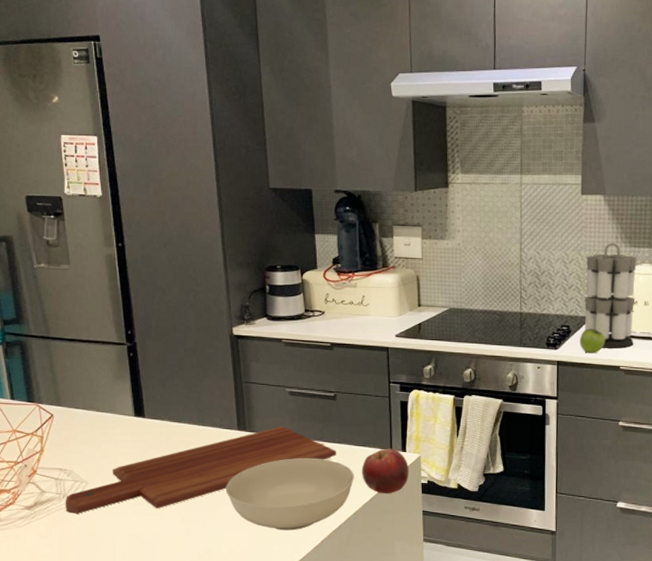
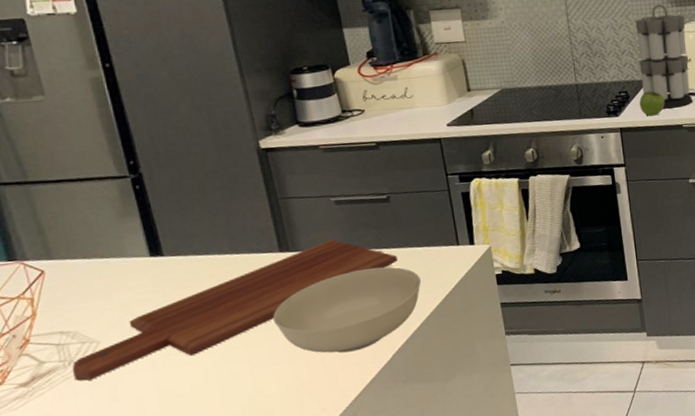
fruit: present [362,448,410,494] -> none [428,243,481,293]

